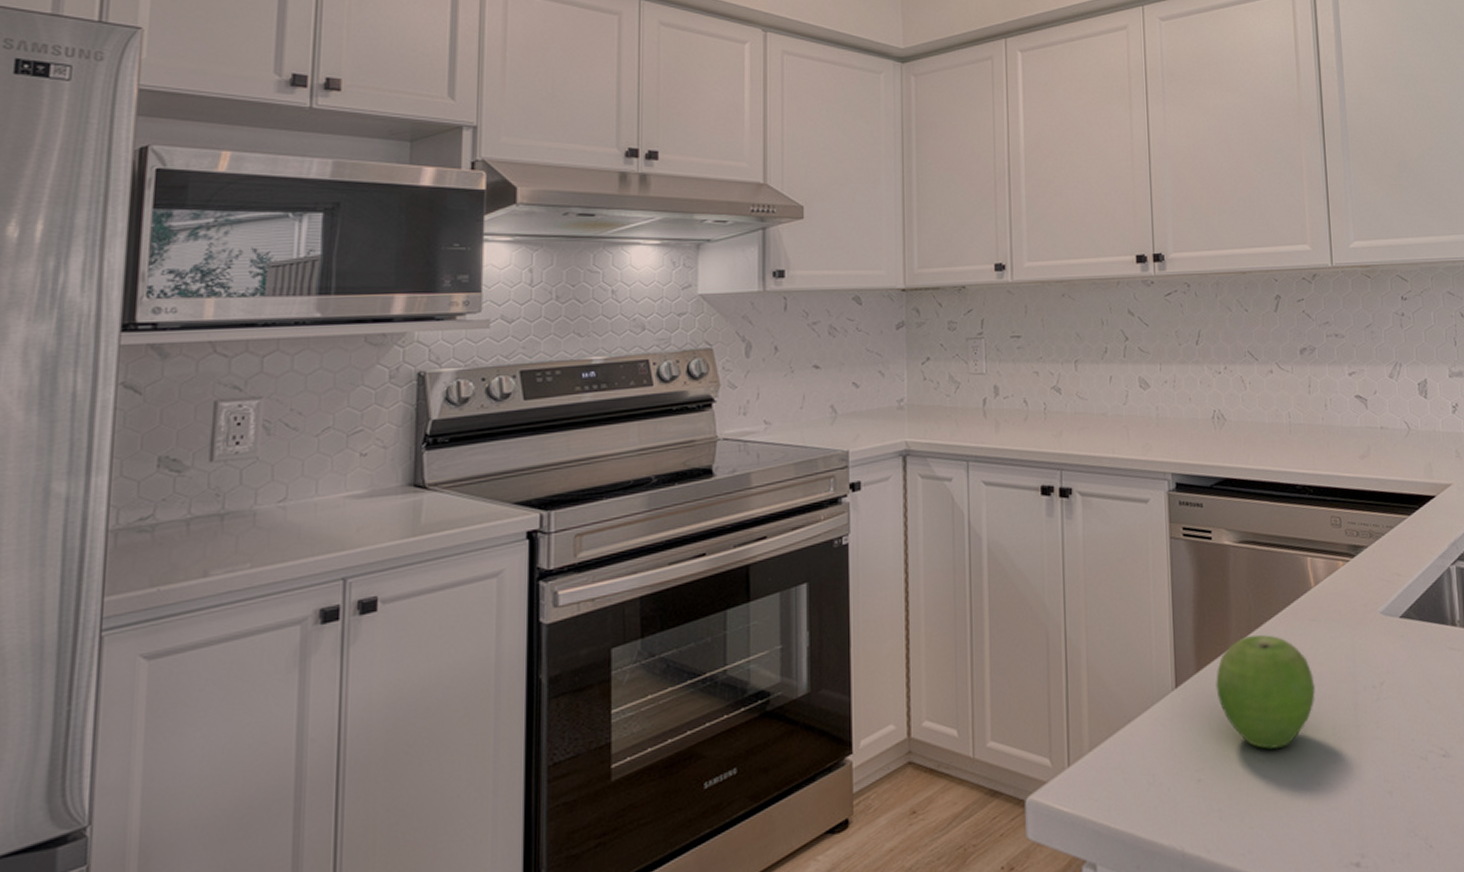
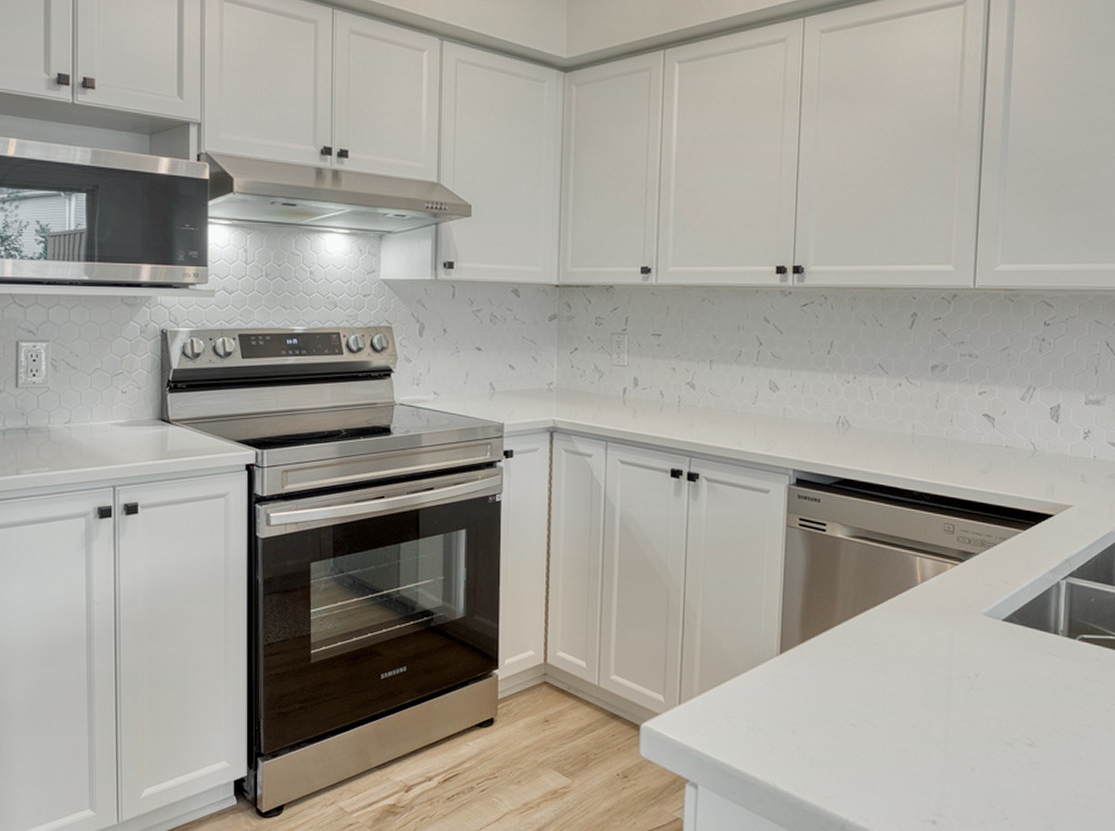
fruit: present [1216,634,1316,750] -> none [817,618,911,717]

